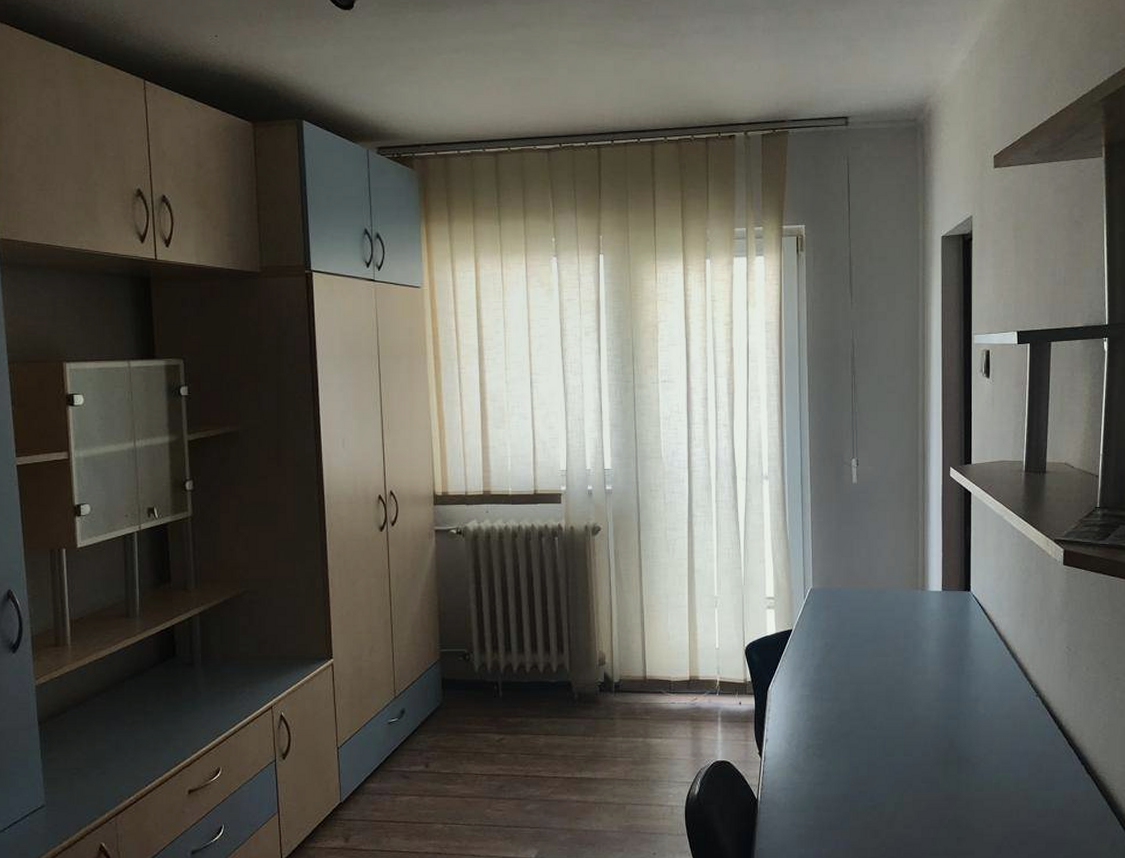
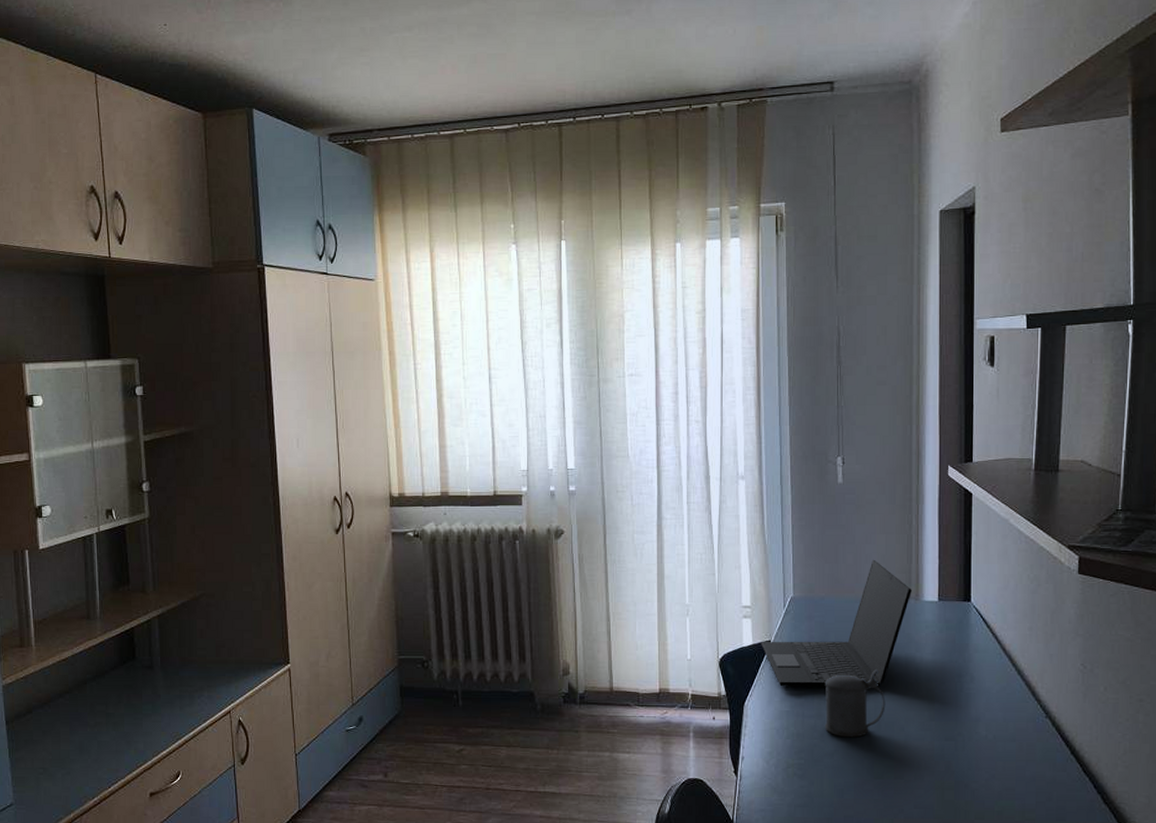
laptop: none [783,553,919,673] -> present [761,559,912,687]
beer stein: none [841,655,896,719] -> present [824,670,886,738]

